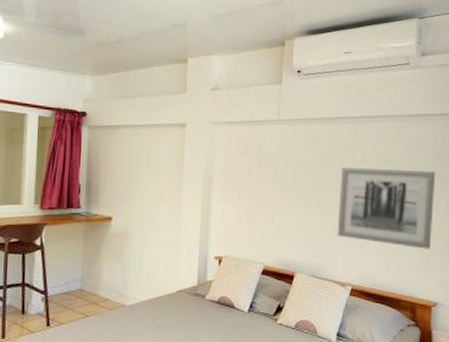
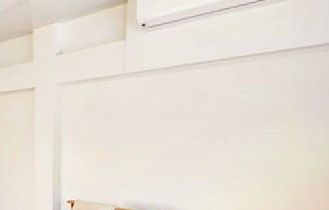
wall art: present [337,167,436,249] -> none [190,108,309,188]

